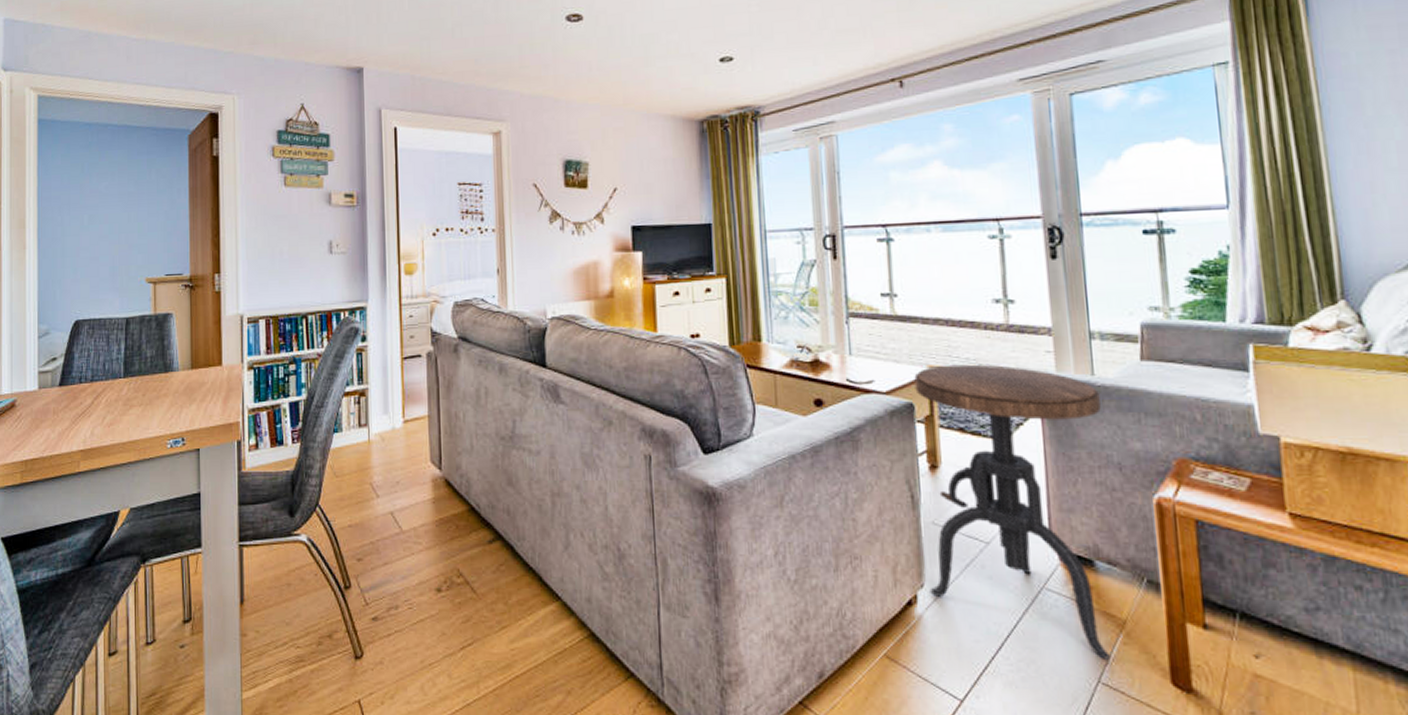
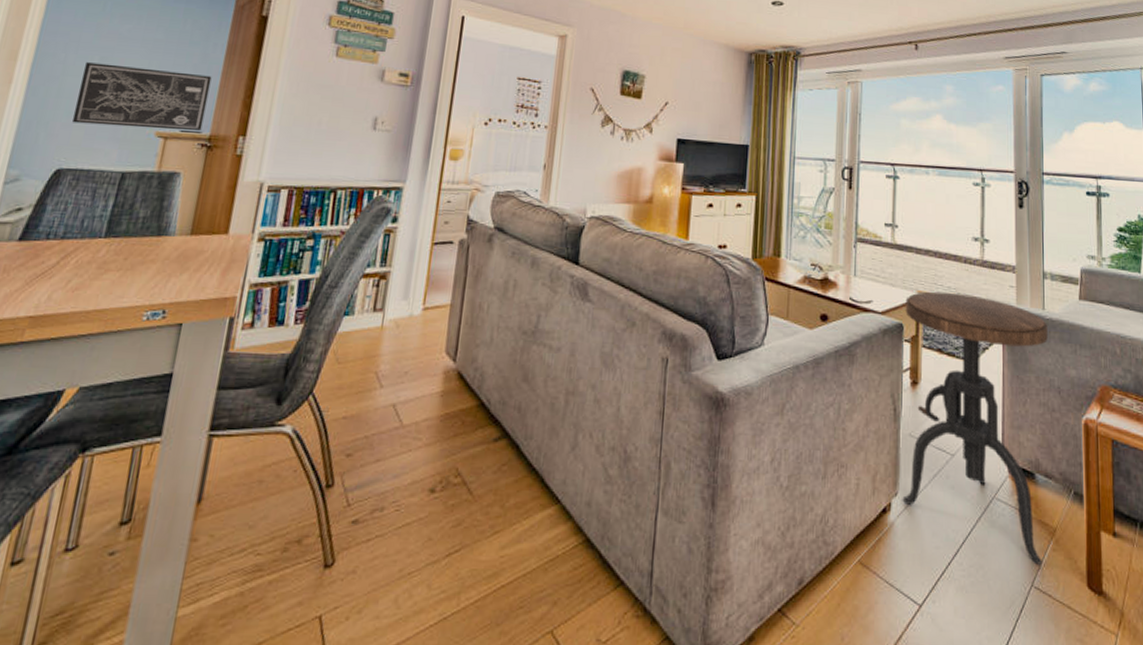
wall art: none [79,220,182,278] -> present [72,62,212,132]

